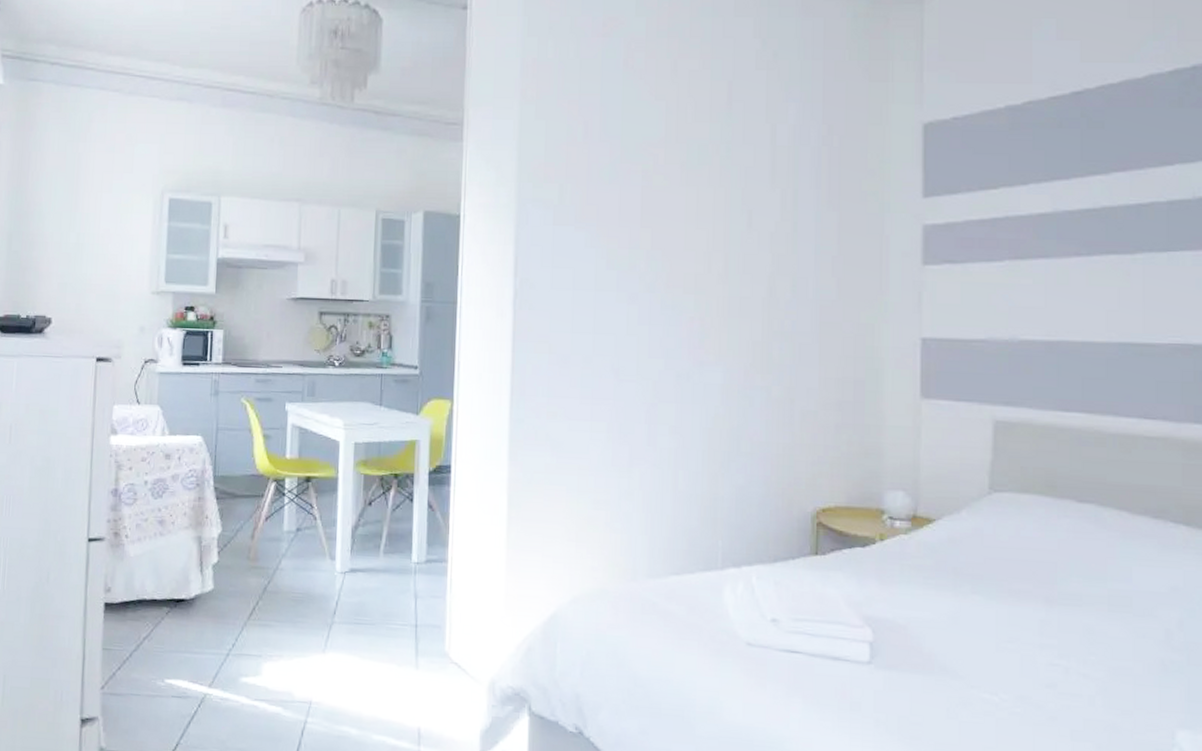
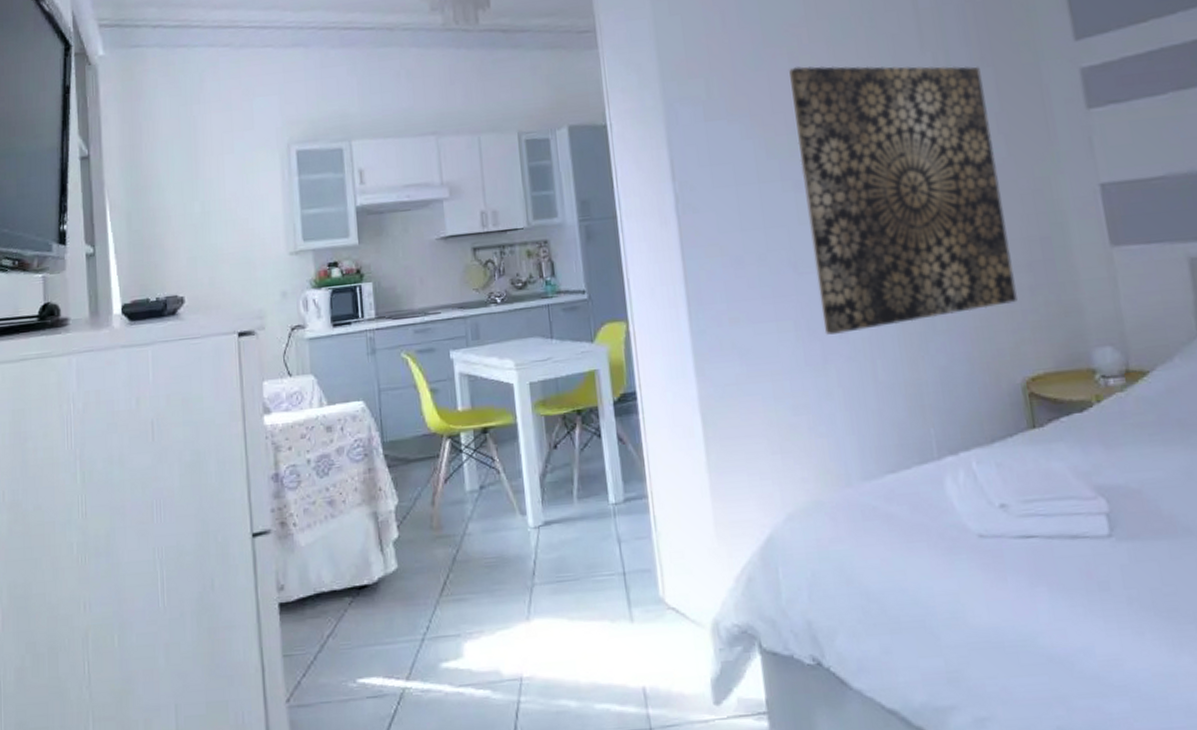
wall art: none [634,185,825,442] -> present [789,66,1018,335]

